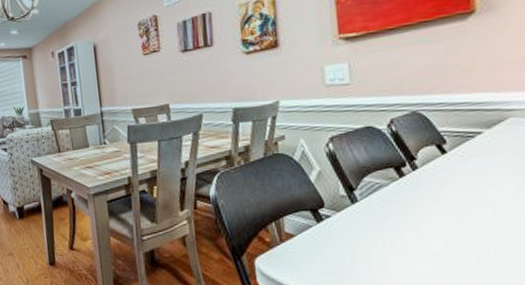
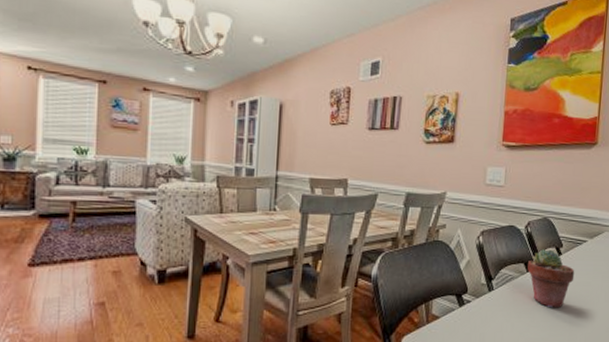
potted succulent: none [399,148,472,218] -> present [527,249,575,308]

